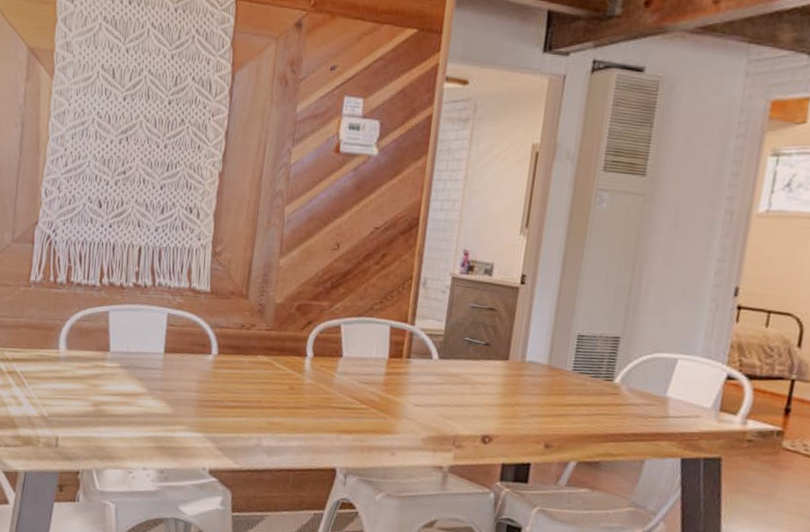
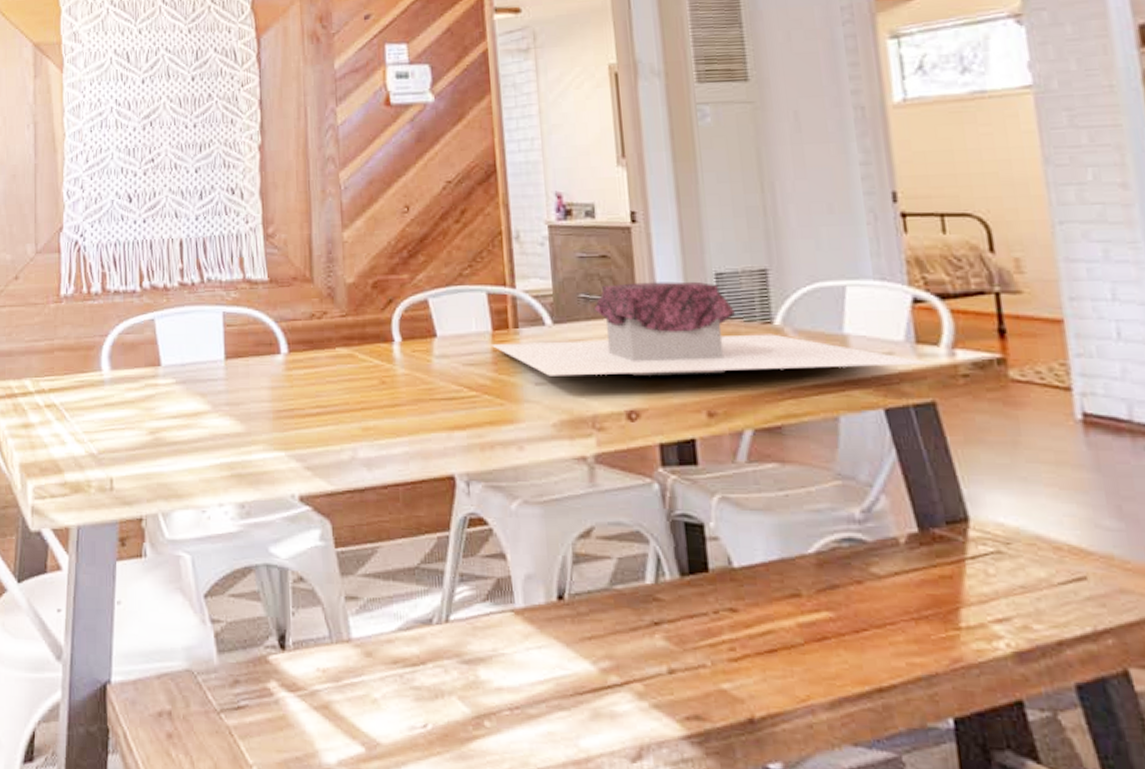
plant: none [385,333,726,429] -> present [490,281,931,376]

